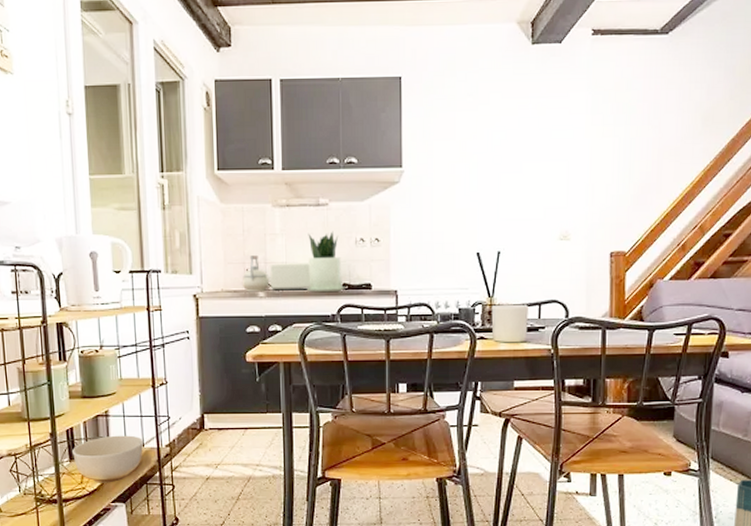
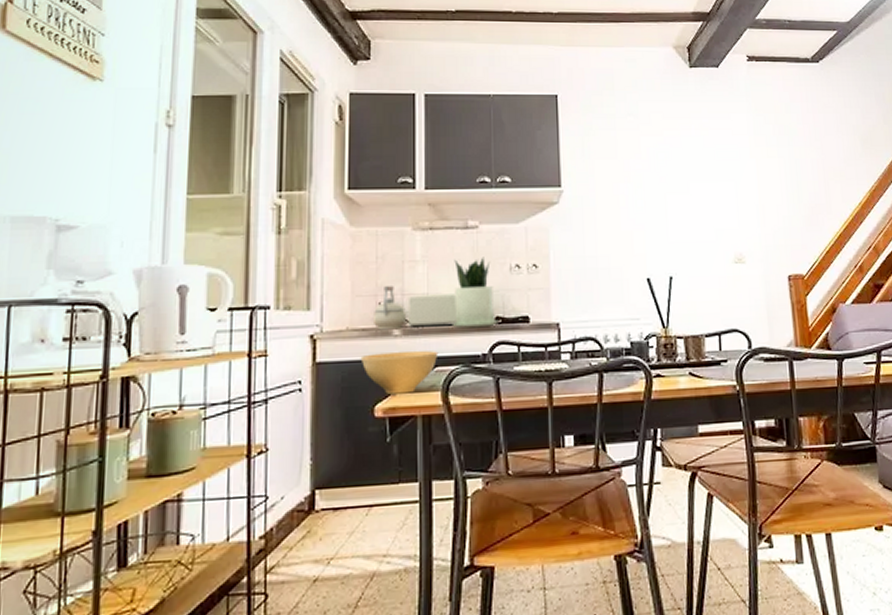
bowl: present [72,435,144,483] -> none [123,526,229,601]
bowl: none [233,311,296,344] -> present [360,351,439,395]
mug: present [491,304,528,343] -> none [667,335,709,381]

